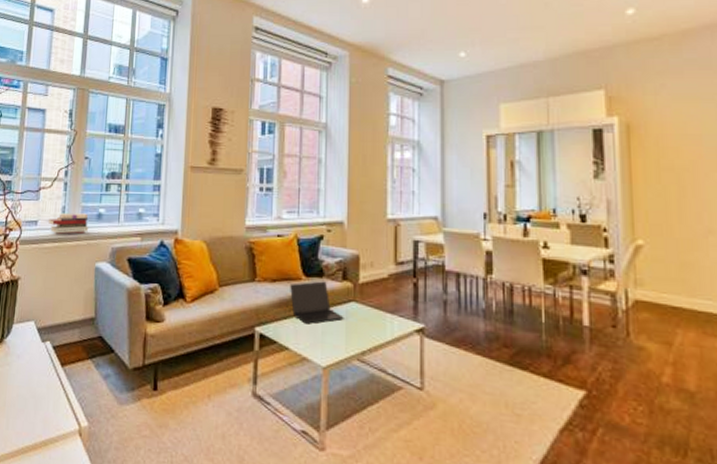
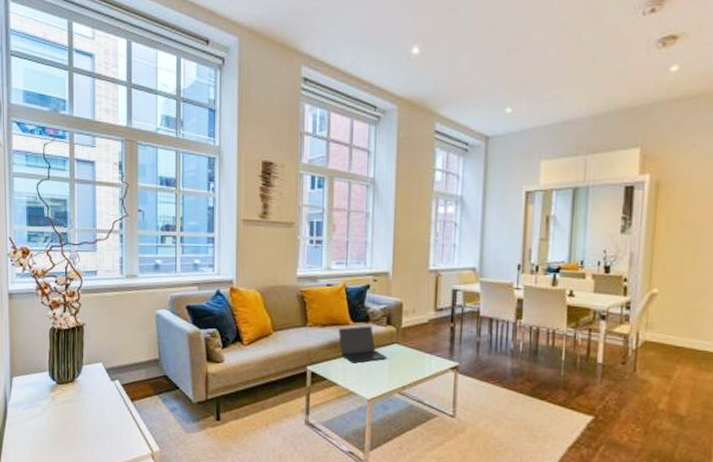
books: present [48,213,89,235] -> none [108,263,148,284]

